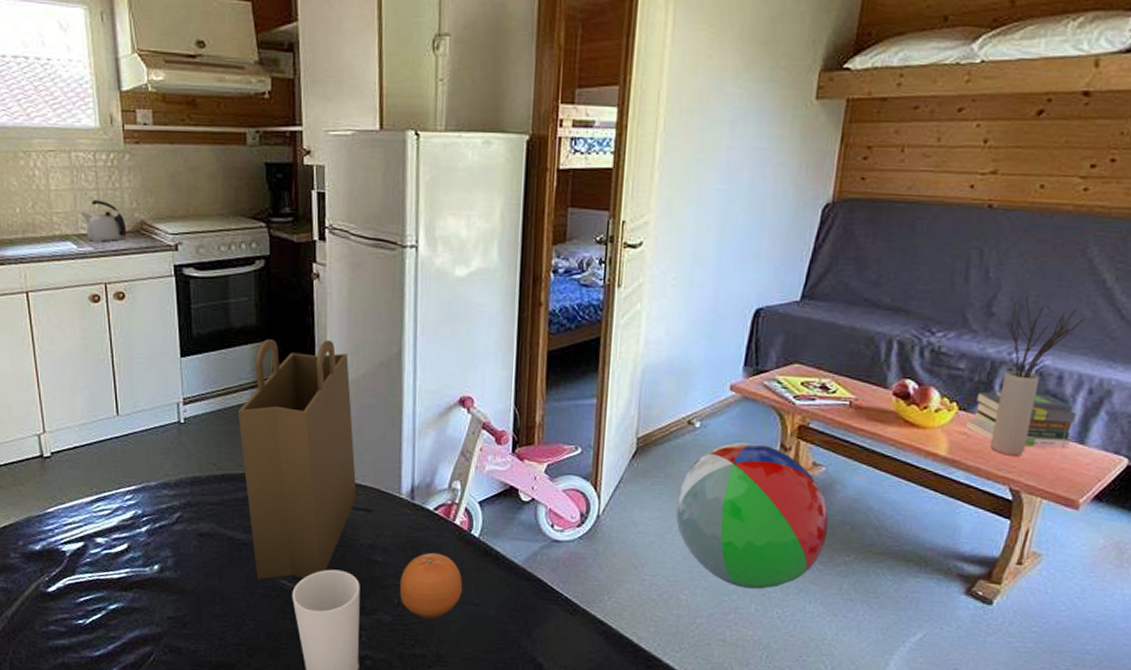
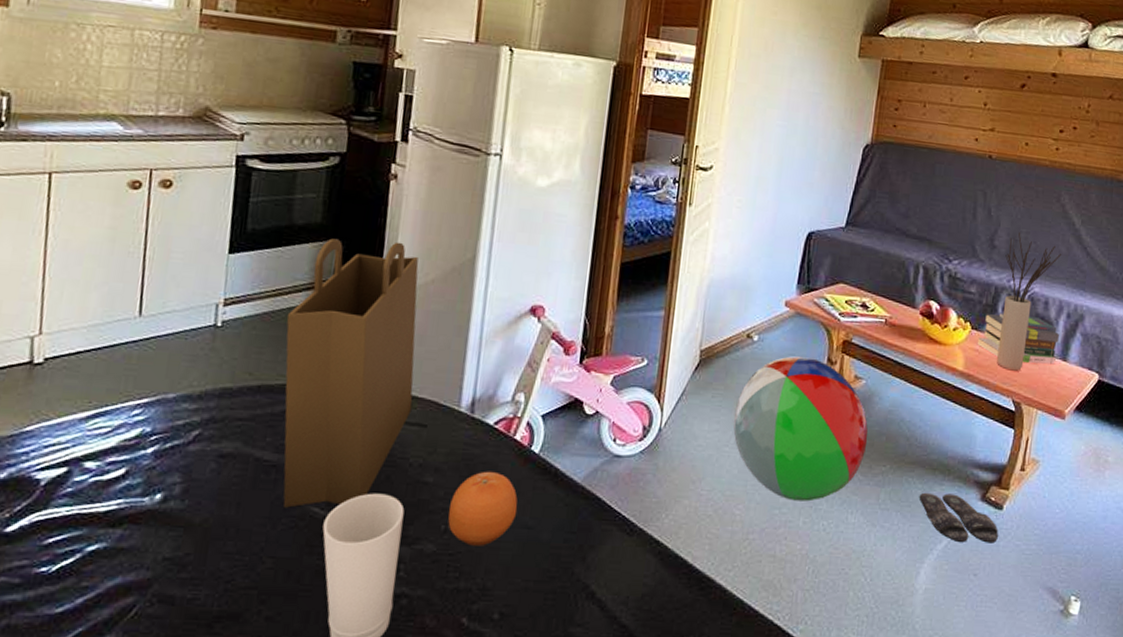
kettle: present [81,199,127,242] -> none [134,80,188,126]
slippers: none [890,584,986,639] -> present [920,492,998,543]

